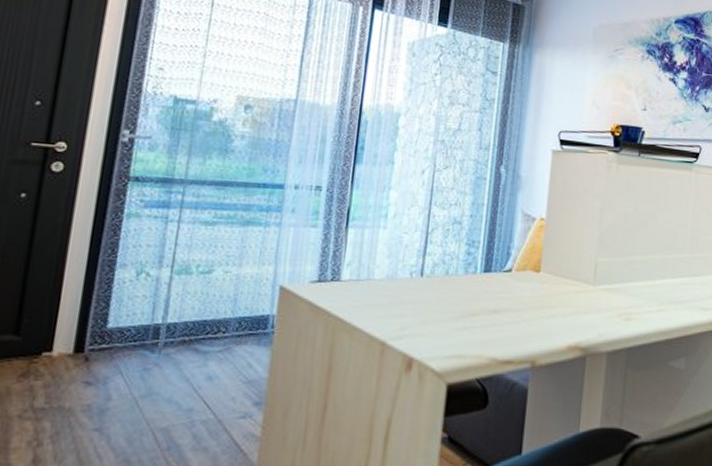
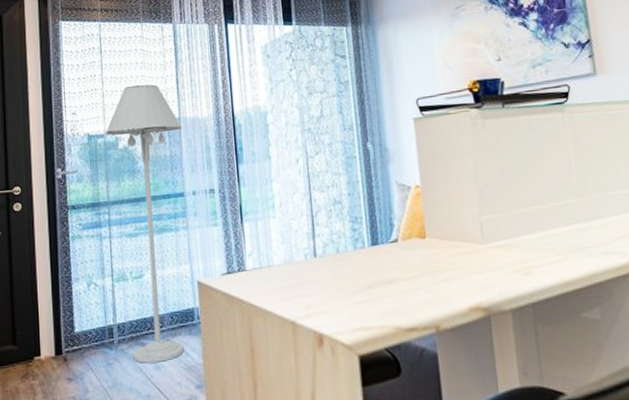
floor lamp: none [180,51,298,372] -> present [105,84,184,363]

